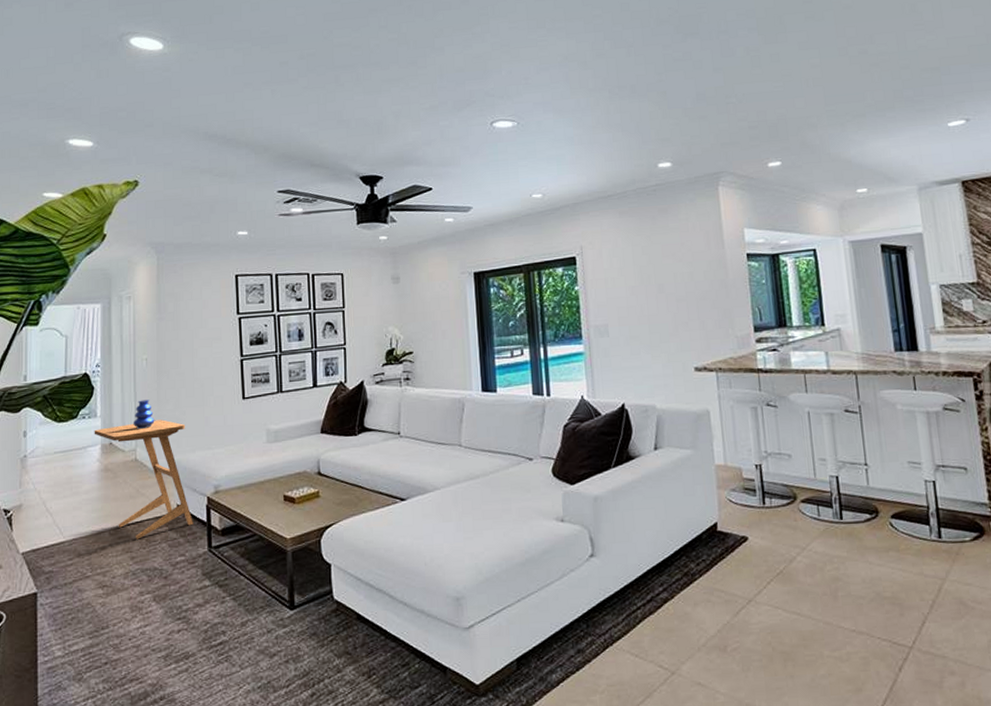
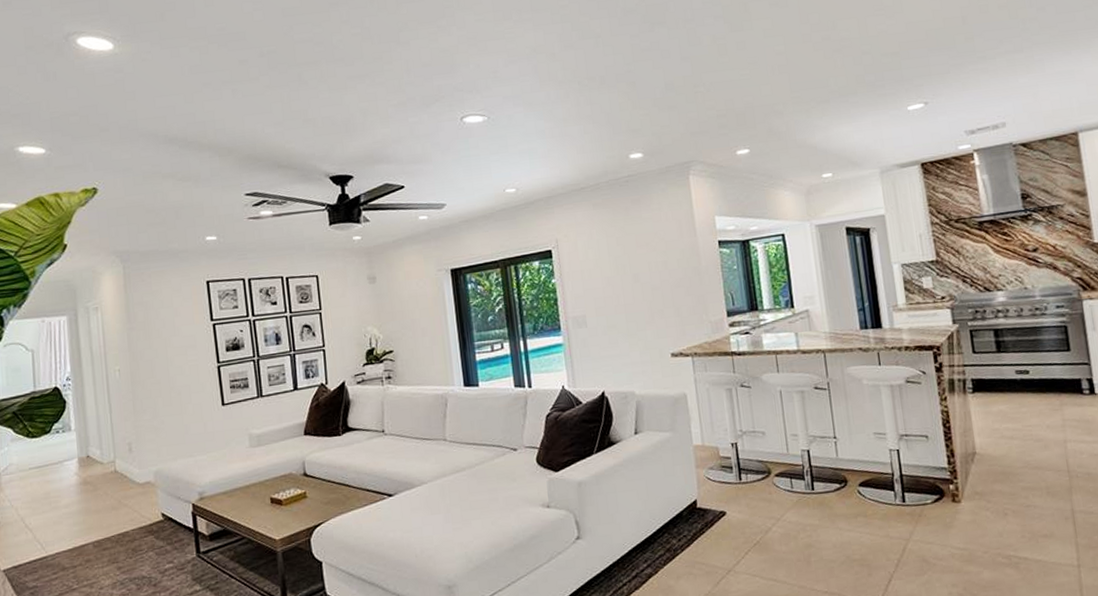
side table: present [94,419,193,540] -> none [69,430,180,550]
vase: present [132,399,155,429] -> none [109,410,133,440]

